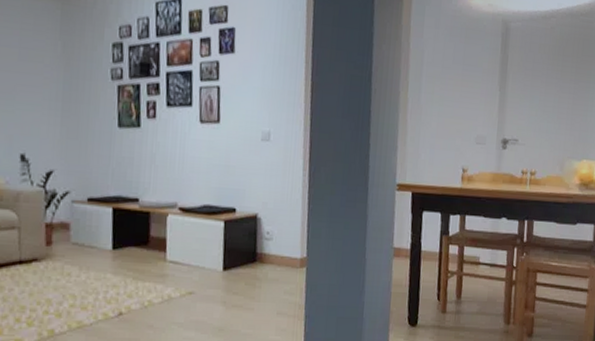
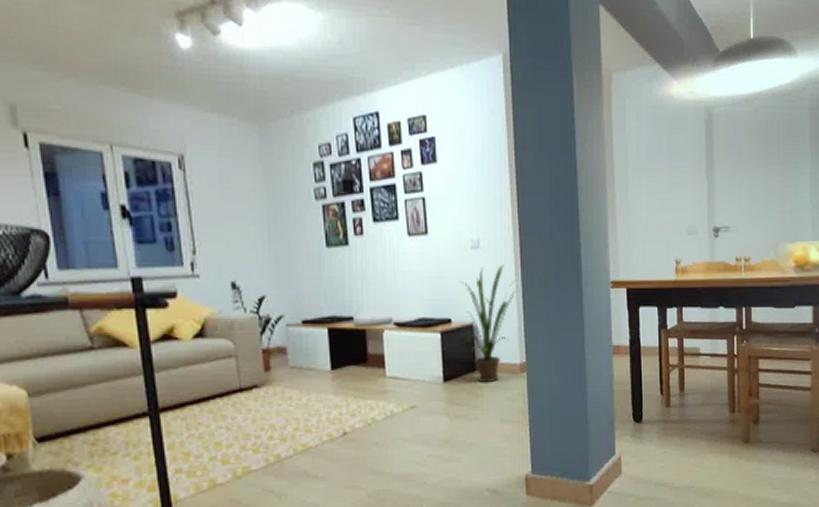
house plant: none [247,159,303,275] -> present [459,265,517,383]

